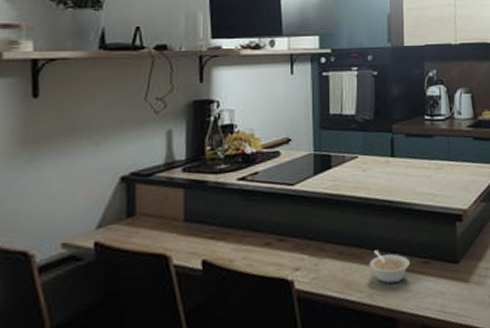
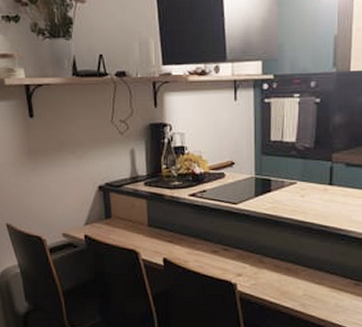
legume: present [369,250,410,284] -> none [303,268,341,298]

